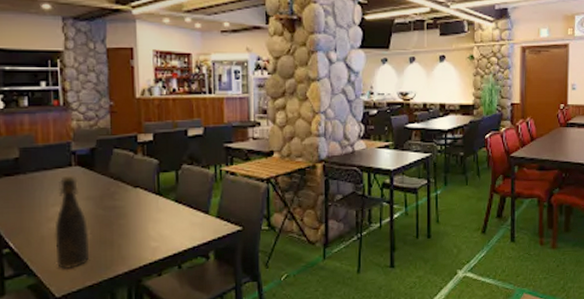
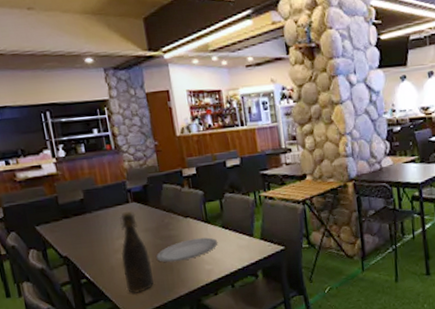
plate: none [95,211,169,236] -> present [156,237,218,263]

